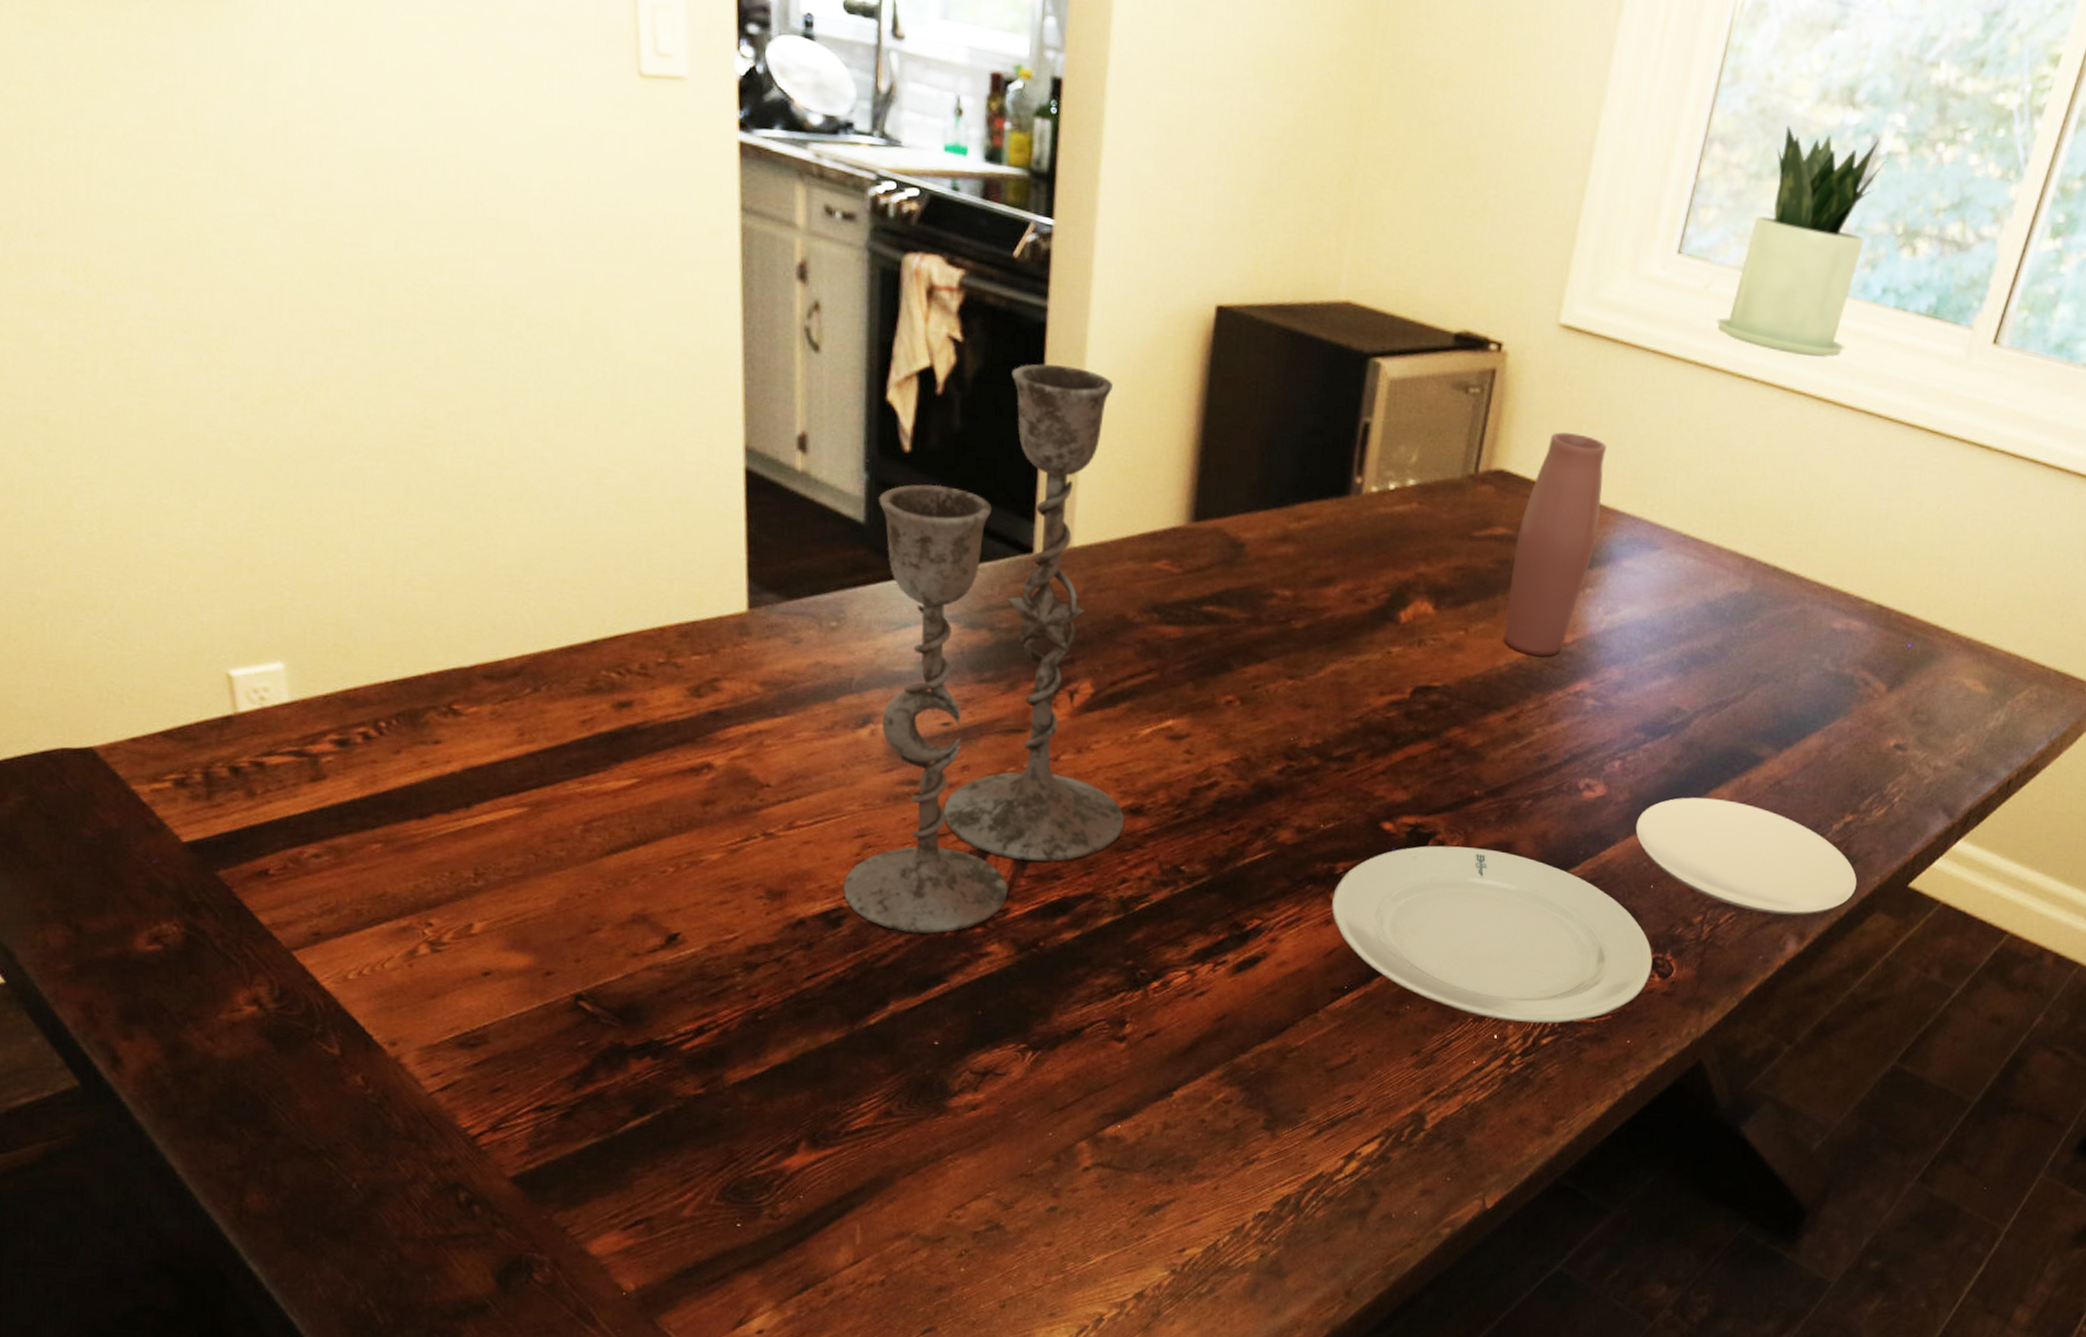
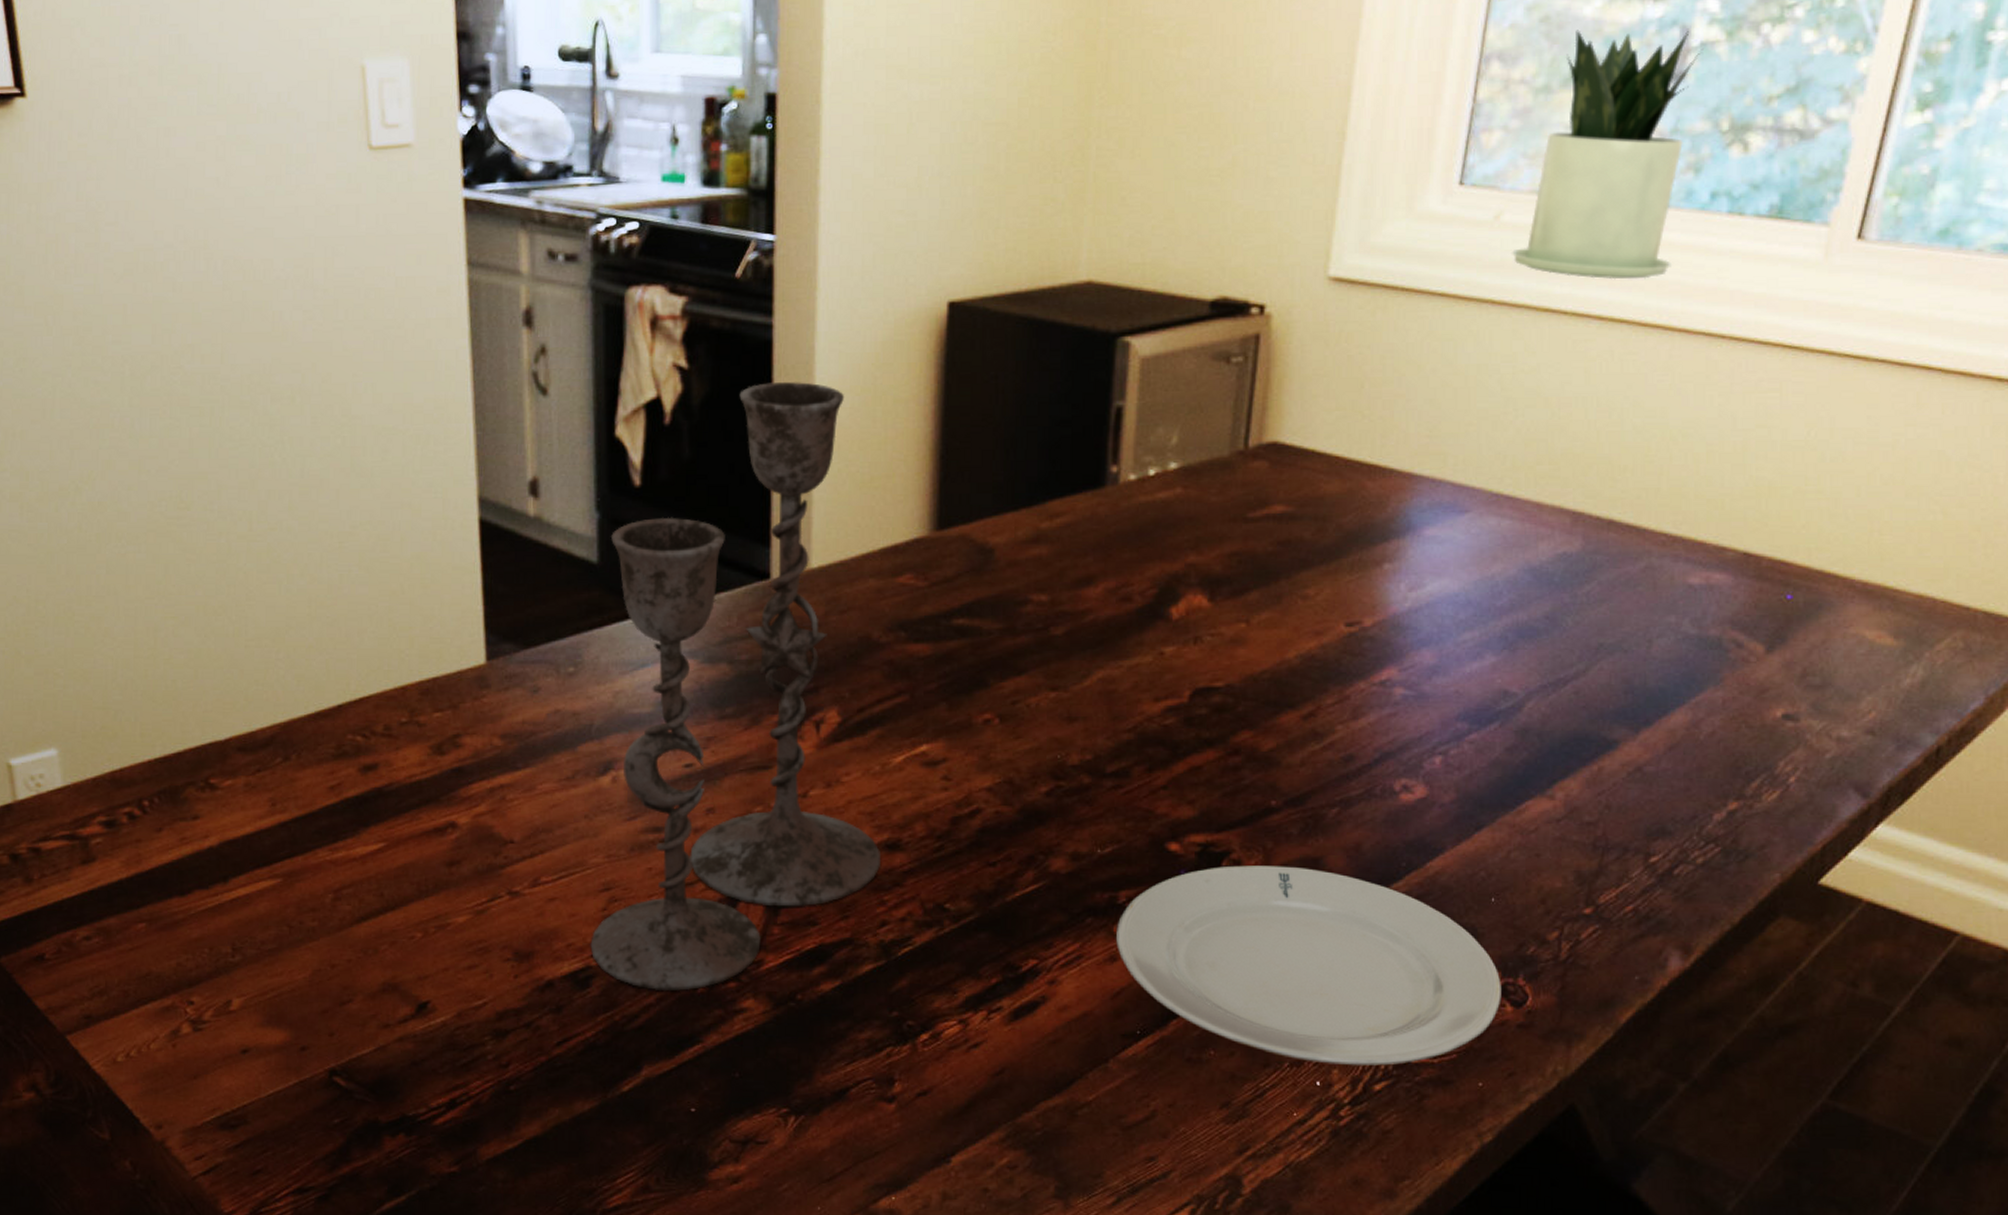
vase: present [1503,432,1607,657] -> none [1291,394,1395,644]
plate: present [1635,797,1857,915] -> none [1467,792,1752,925]

